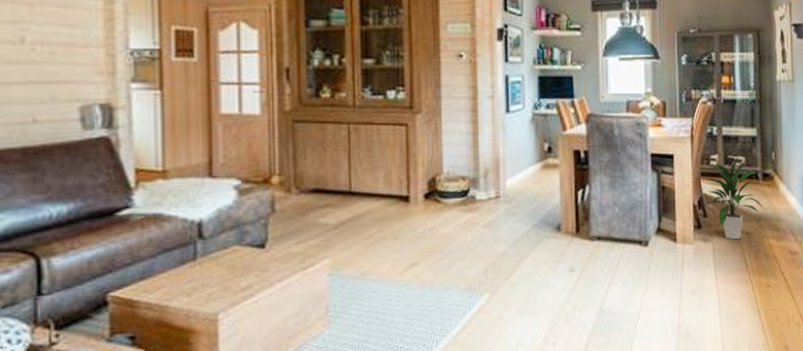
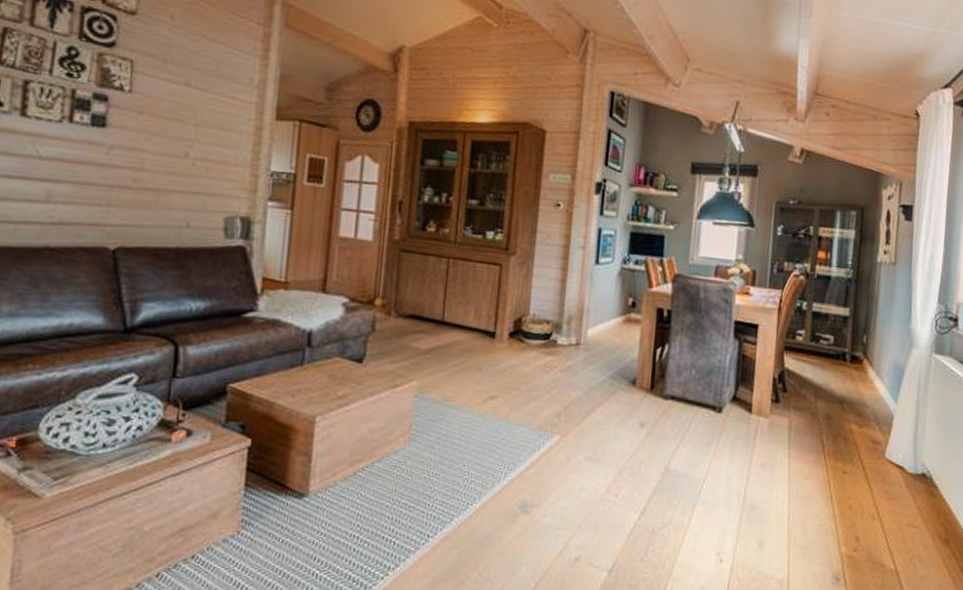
indoor plant: present [703,156,764,240] -> none [783,334,848,420]

